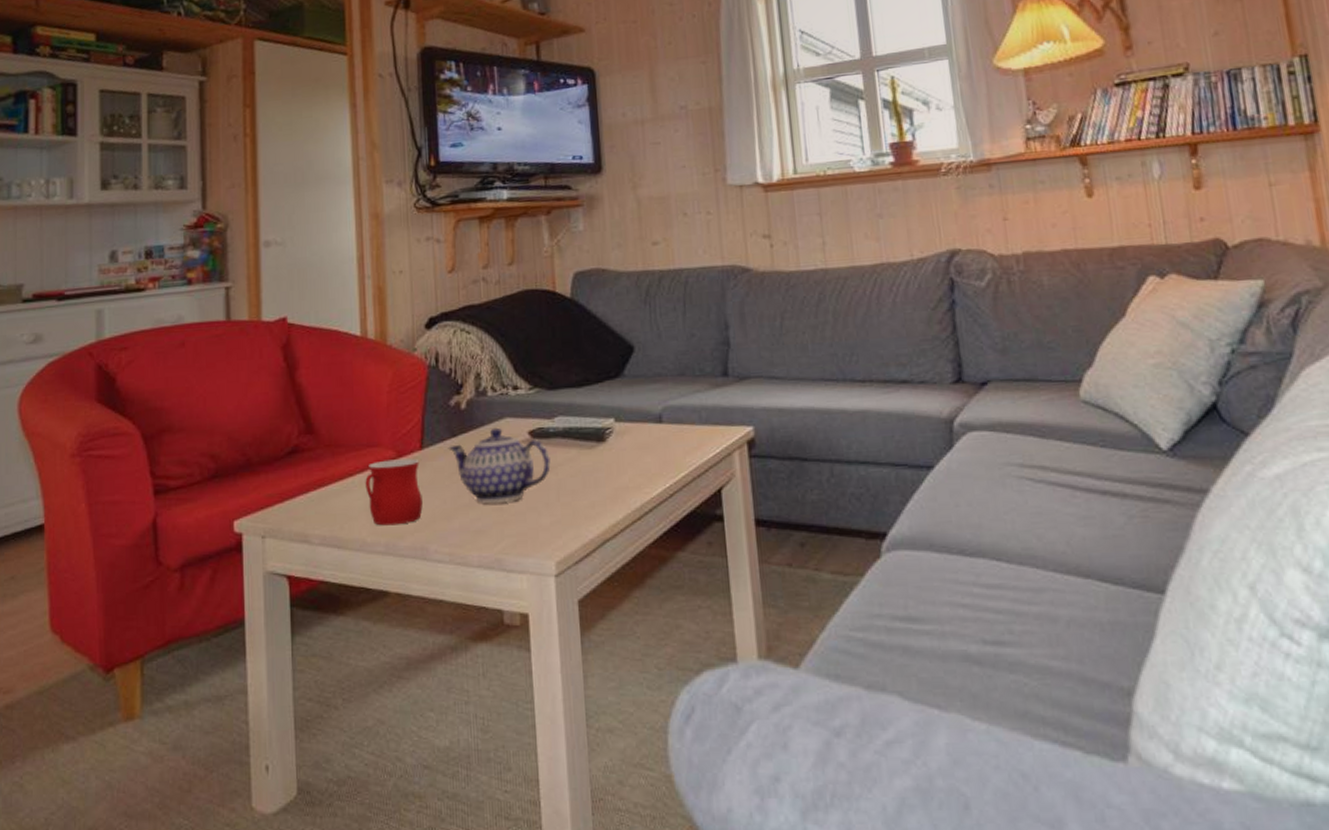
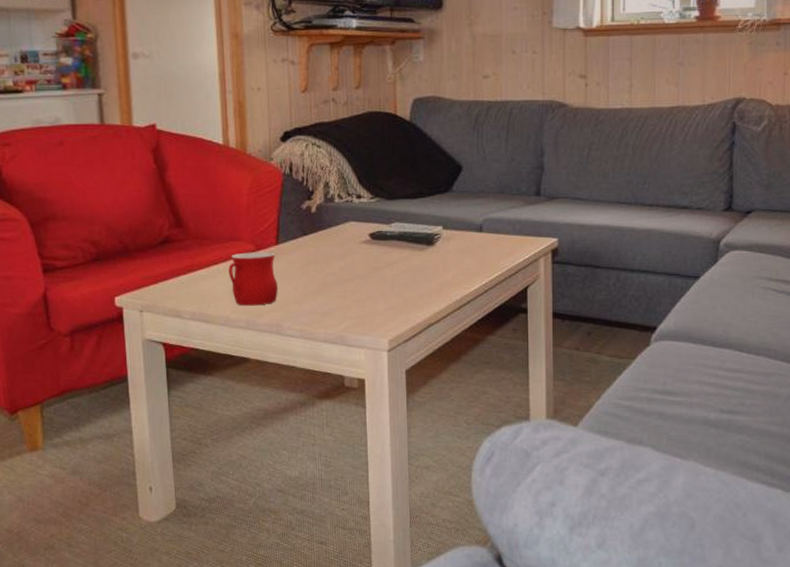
teapot: present [448,427,551,504] -> none [300,229,387,292]

